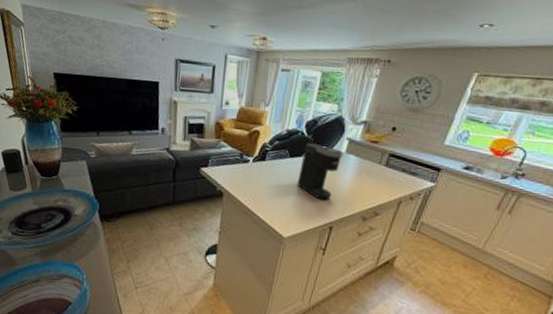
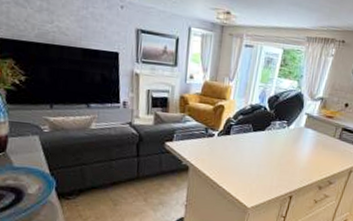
coffee maker: present [297,142,343,201] -> none [260,117,302,172]

